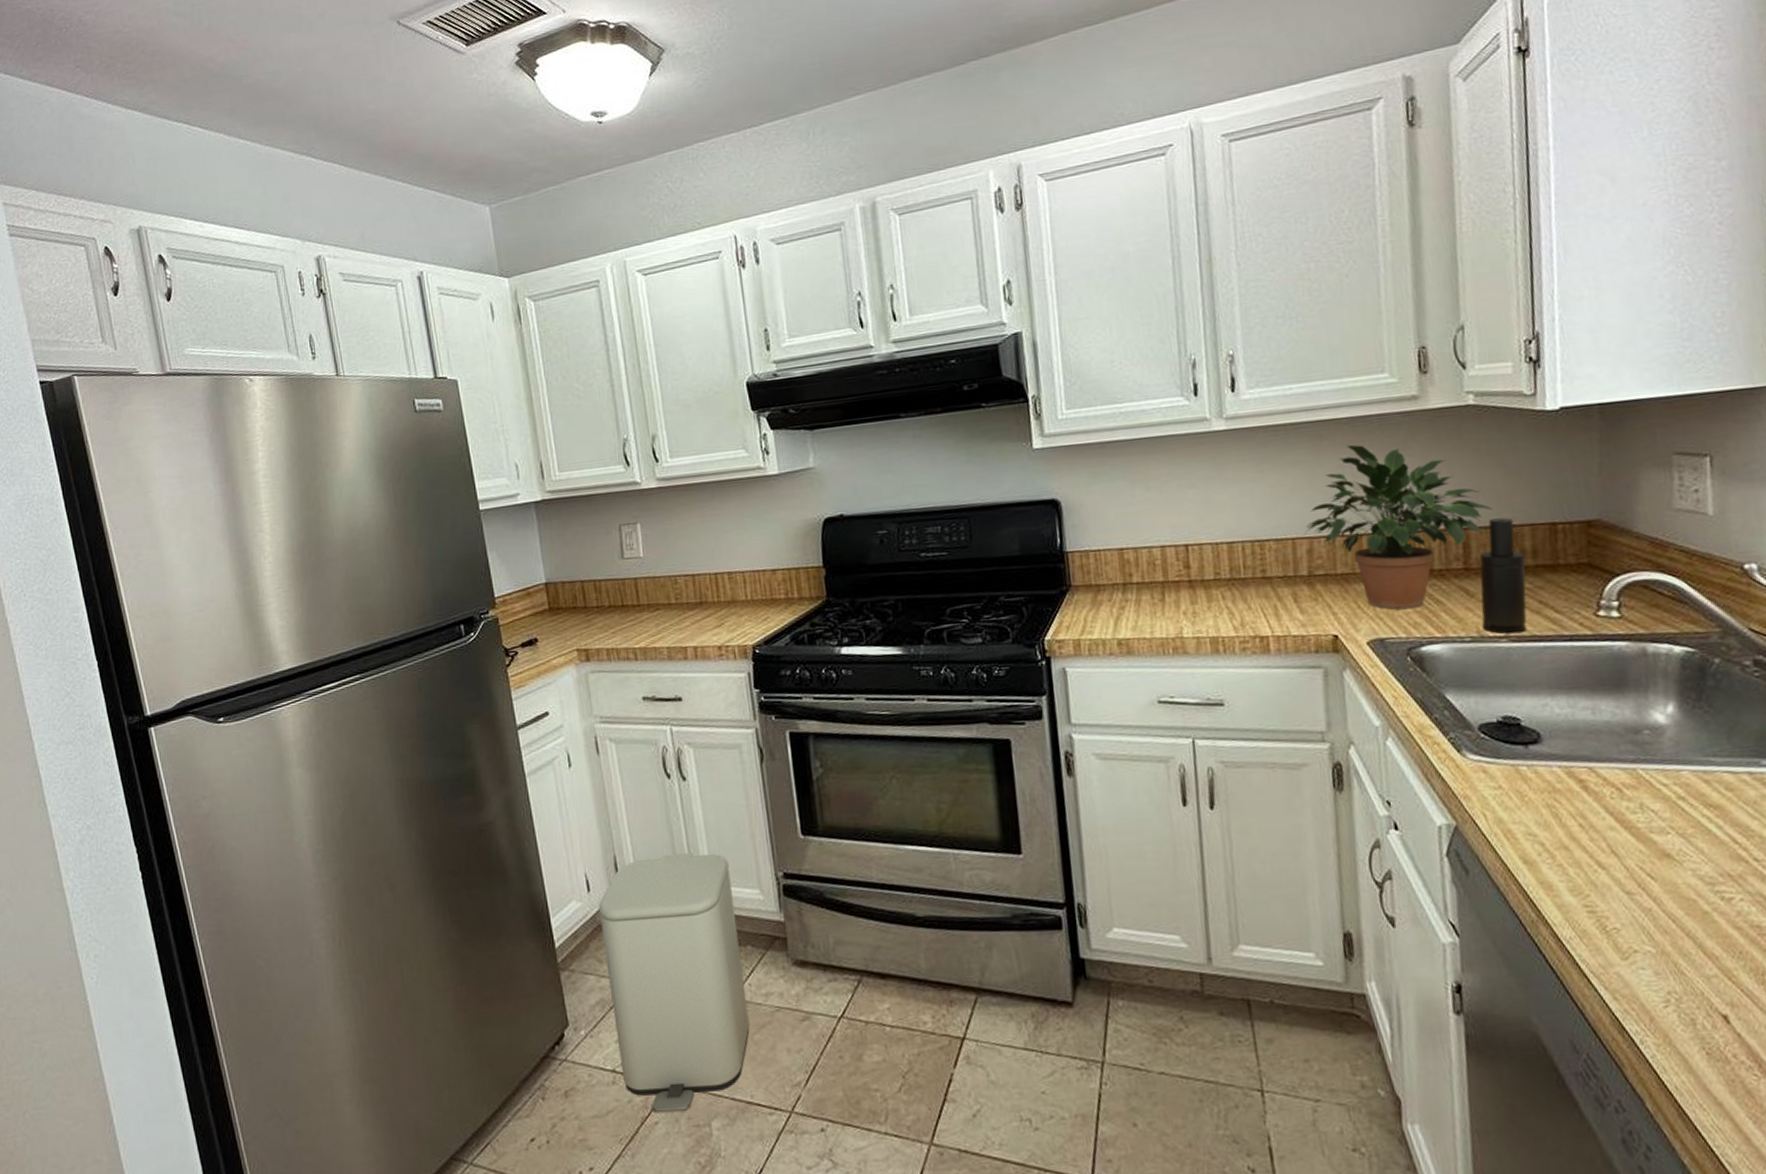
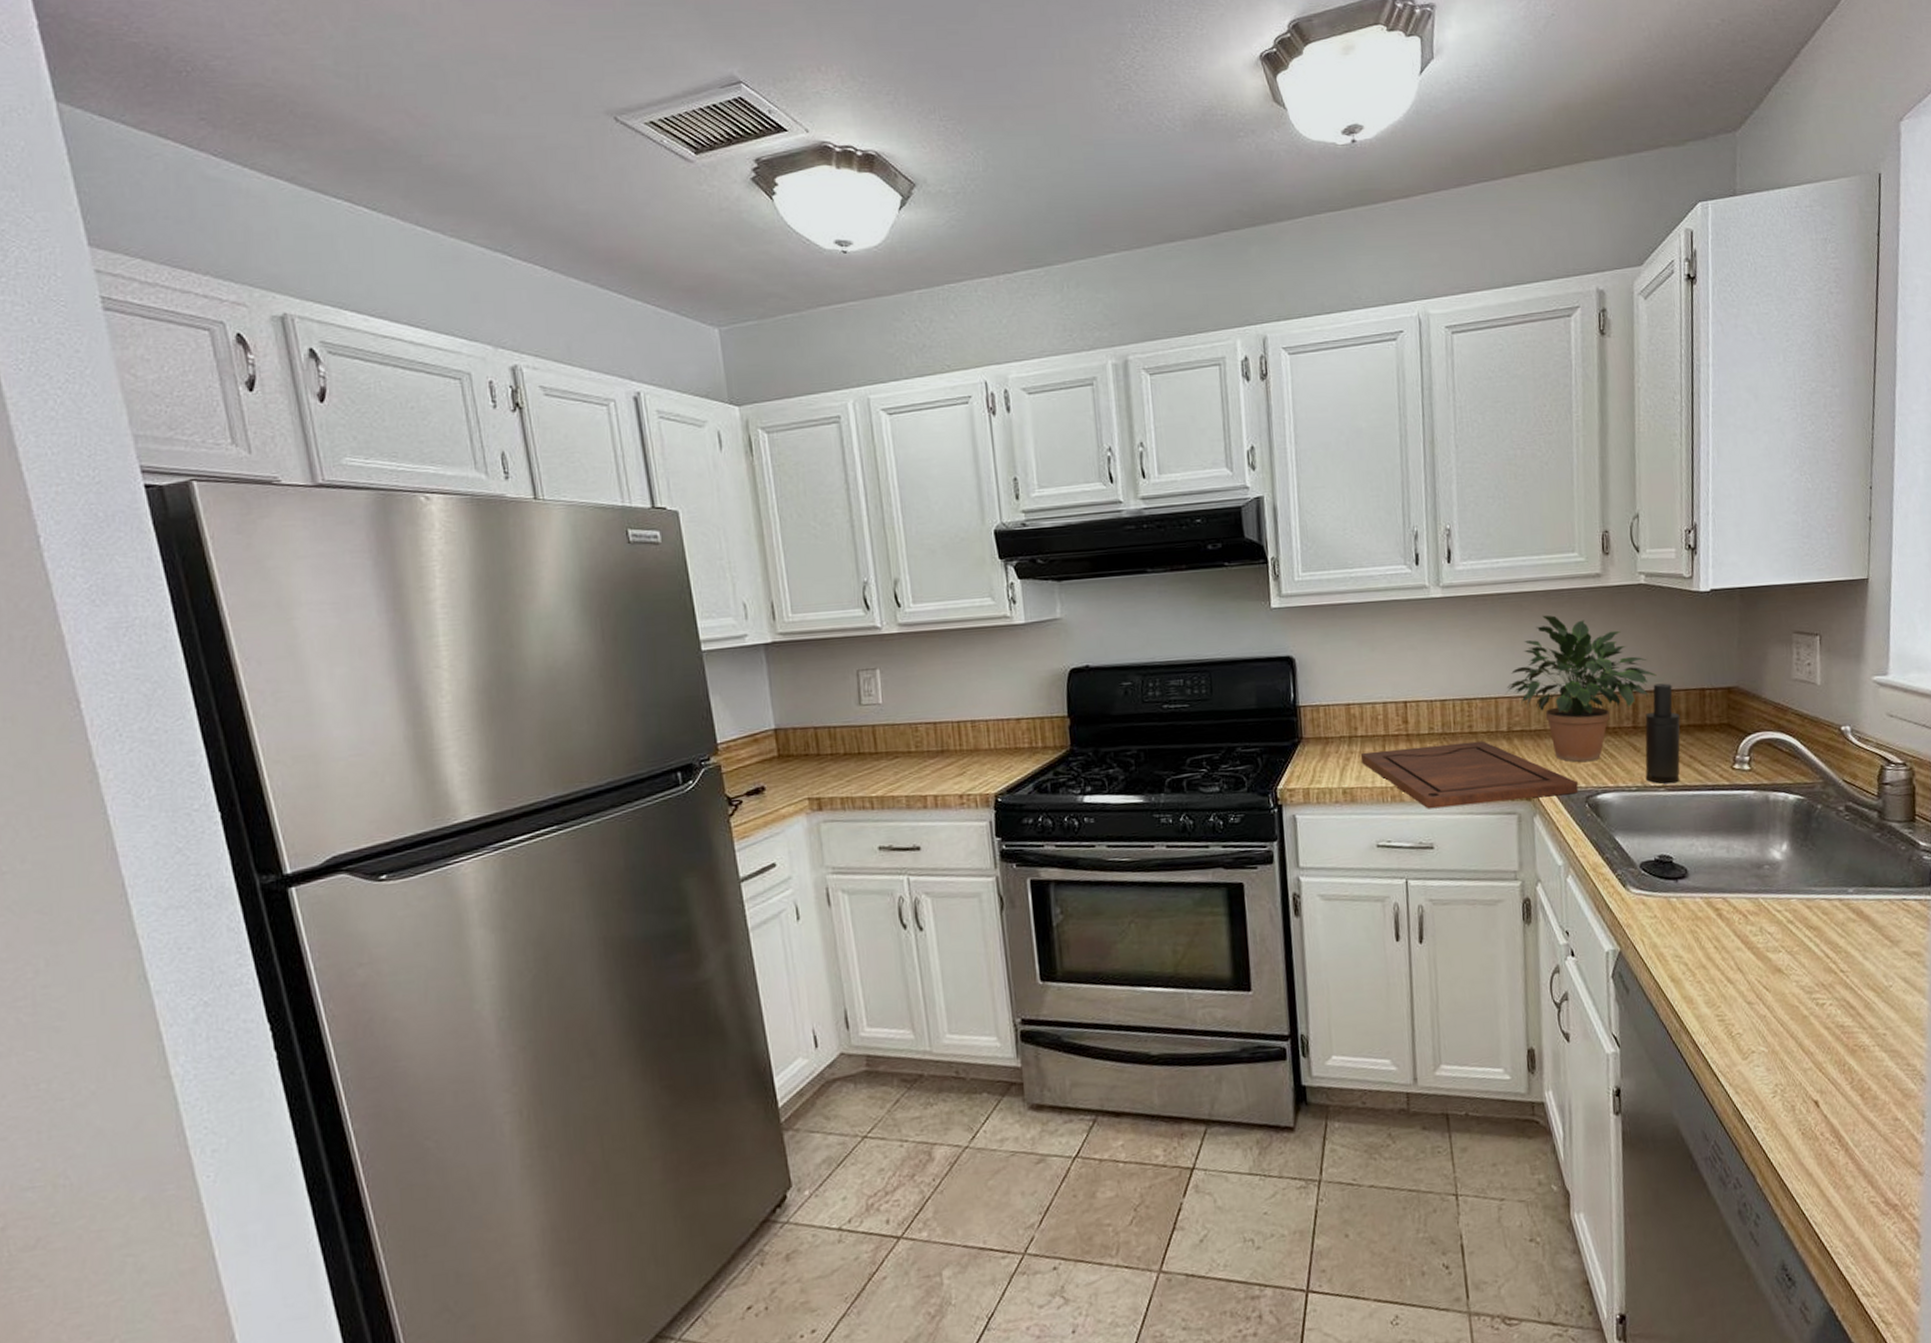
pedal bin: present [598,852,750,1114] -> none [826,1002,984,1269]
cutting board: none [1136,586,1398,662] -> present [1360,740,1579,809]

